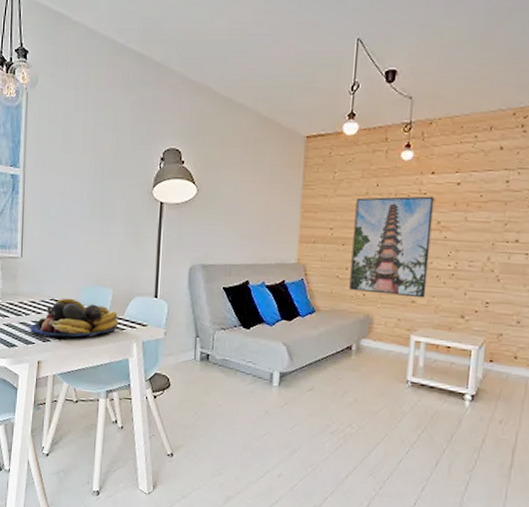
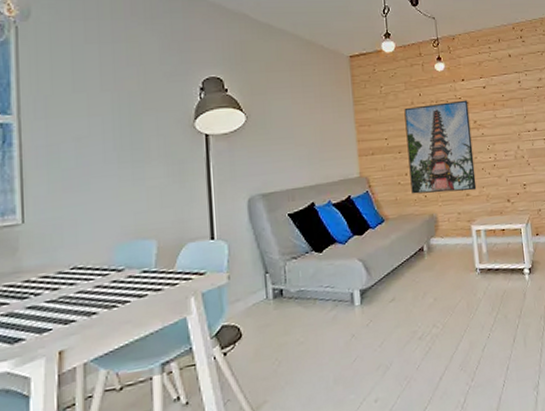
fruit bowl: present [29,298,119,337] -> none [42,261,169,316]

